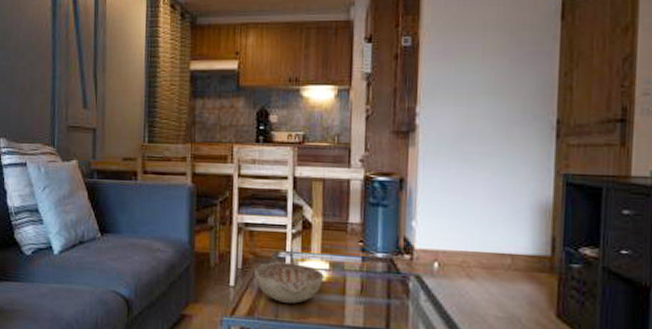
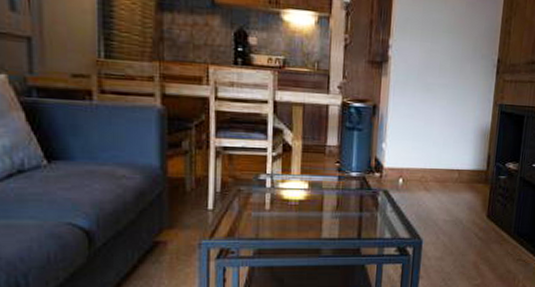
decorative bowl: present [253,261,324,304] -> none [233,183,304,222]

